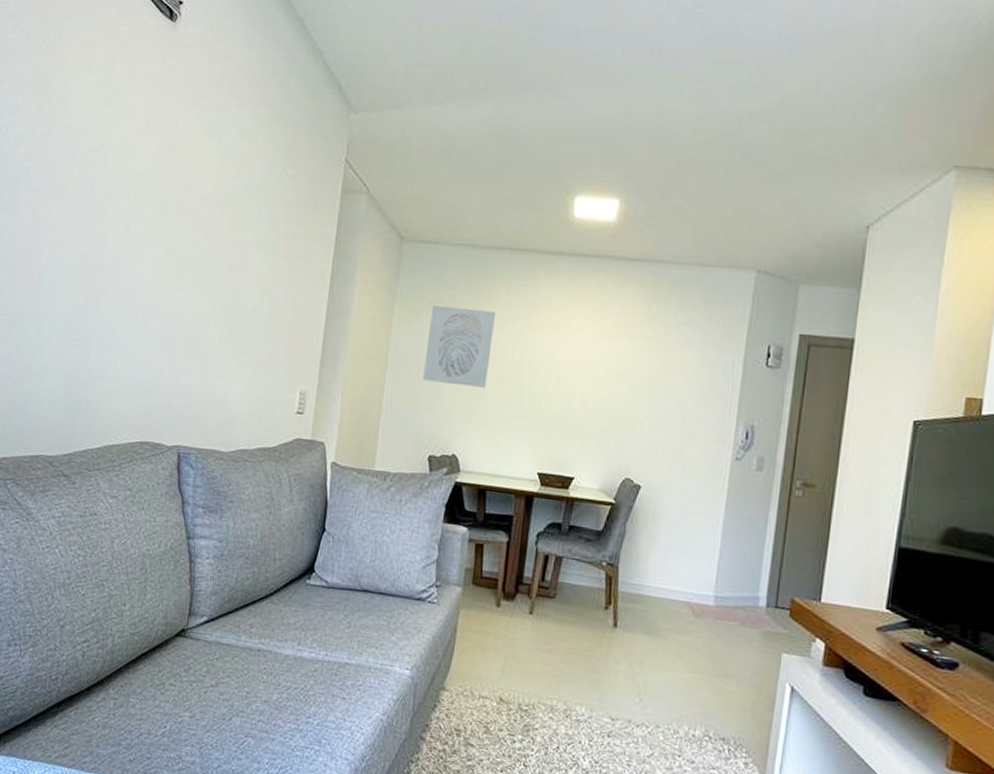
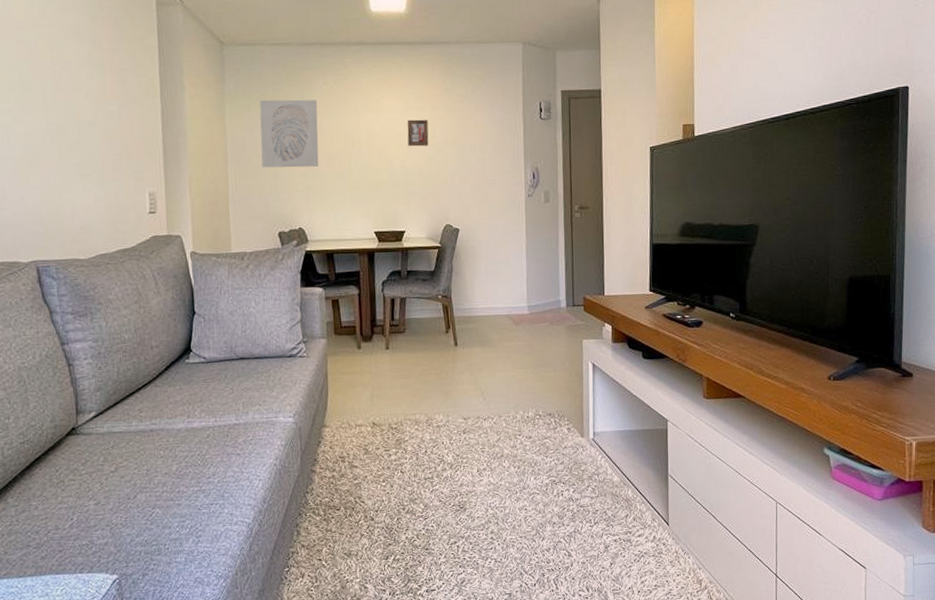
picture frame: none [594,347,622,381] -> present [407,119,429,147]

